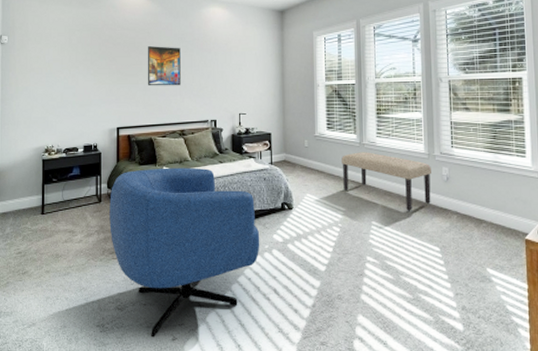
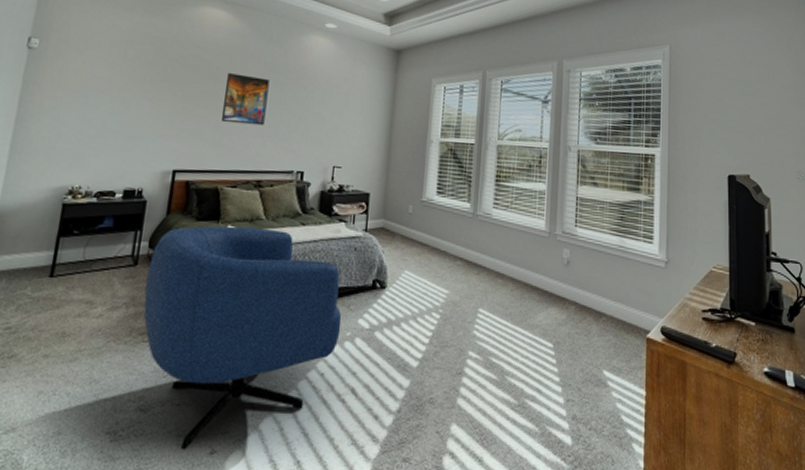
bench: present [342,152,431,211] -> none [449,224,551,298]

